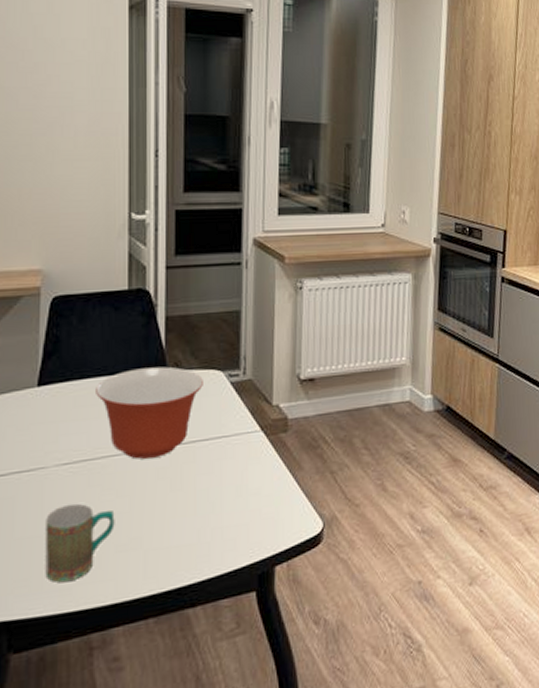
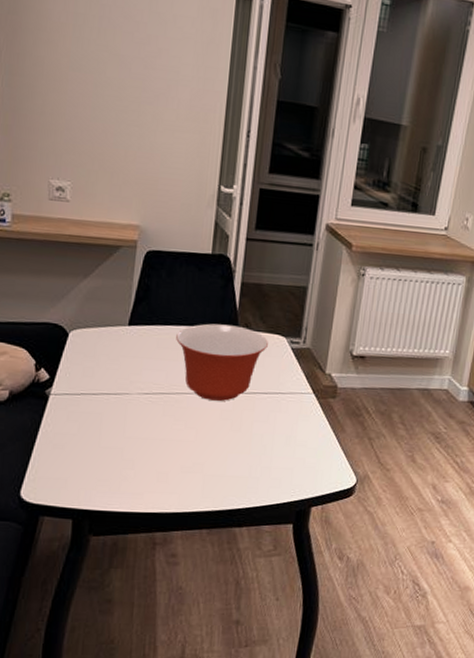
mug: present [45,503,115,582] -> none [123,426,183,488]

